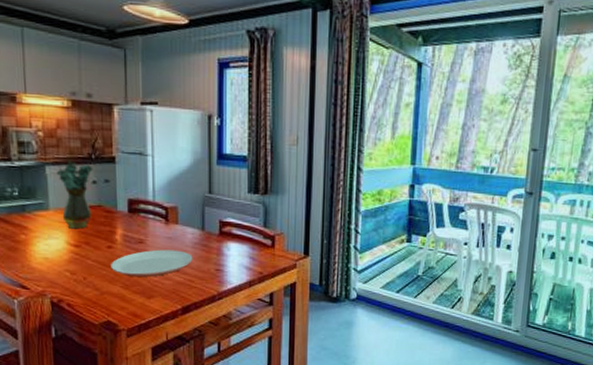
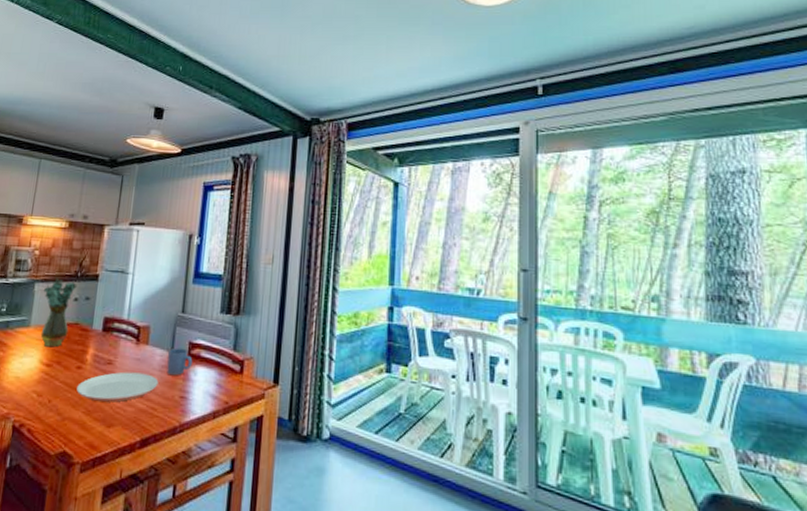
mug: none [200,226,225,252] -> present [166,347,193,376]

